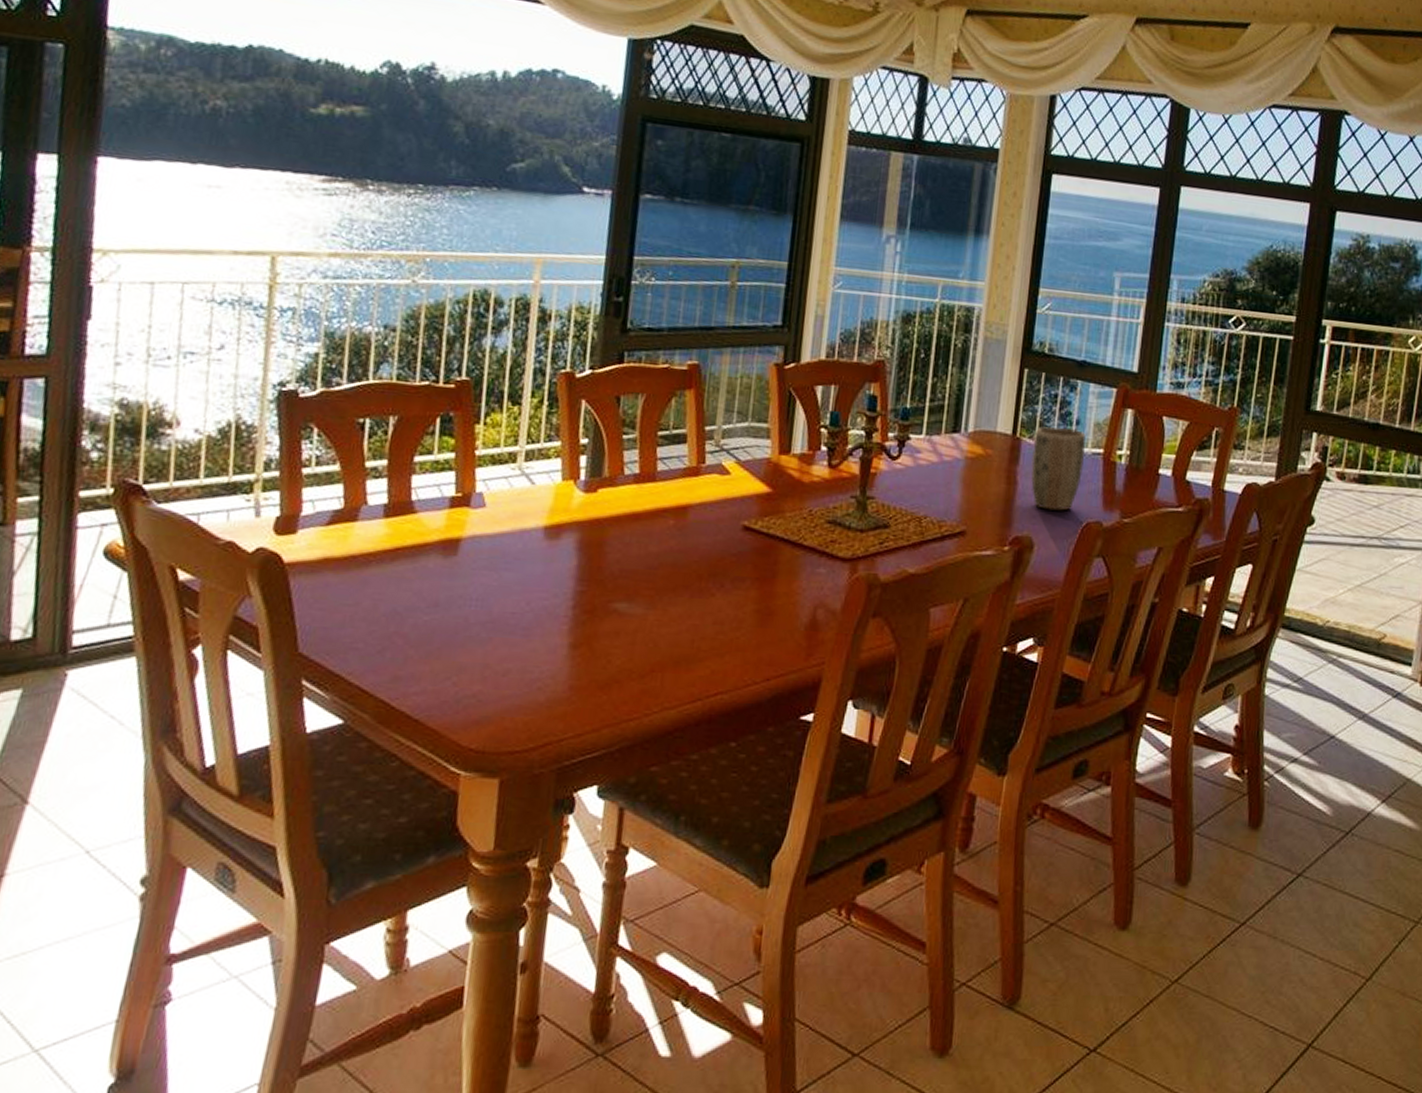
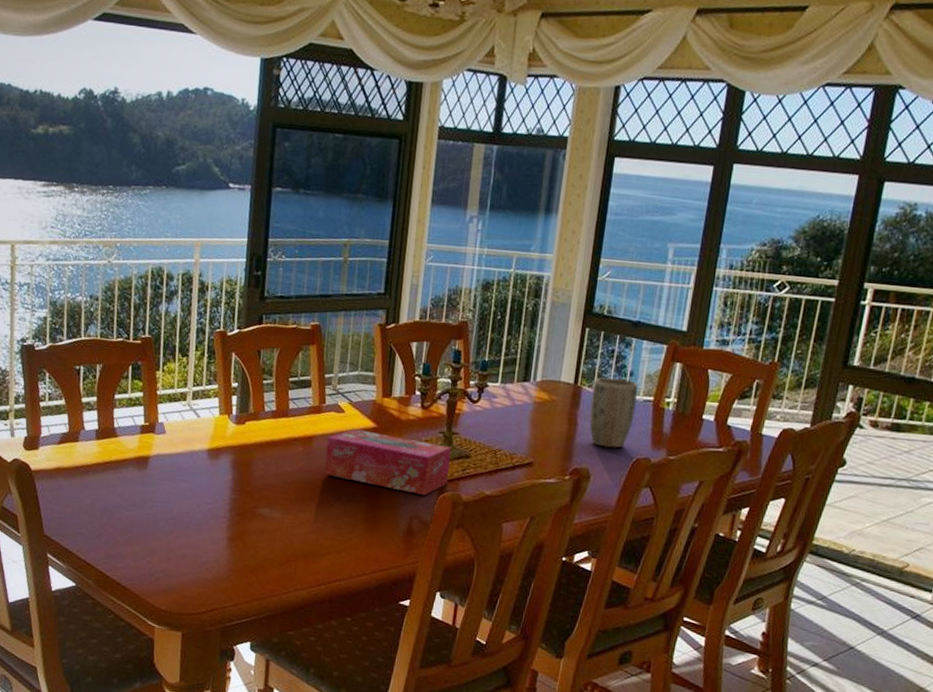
tissue box: none [702,495,866,577] -> present [324,429,451,495]

